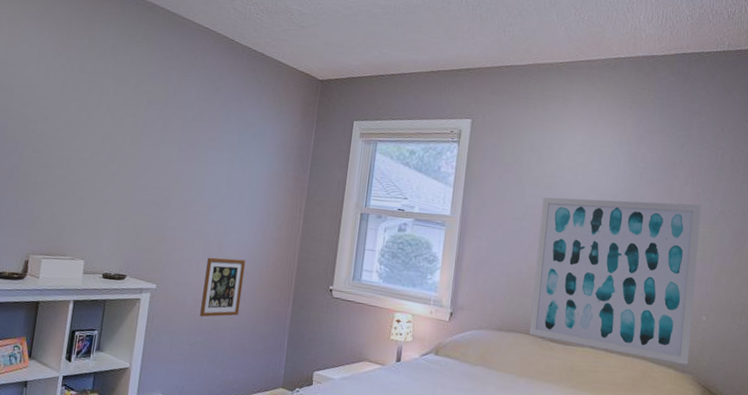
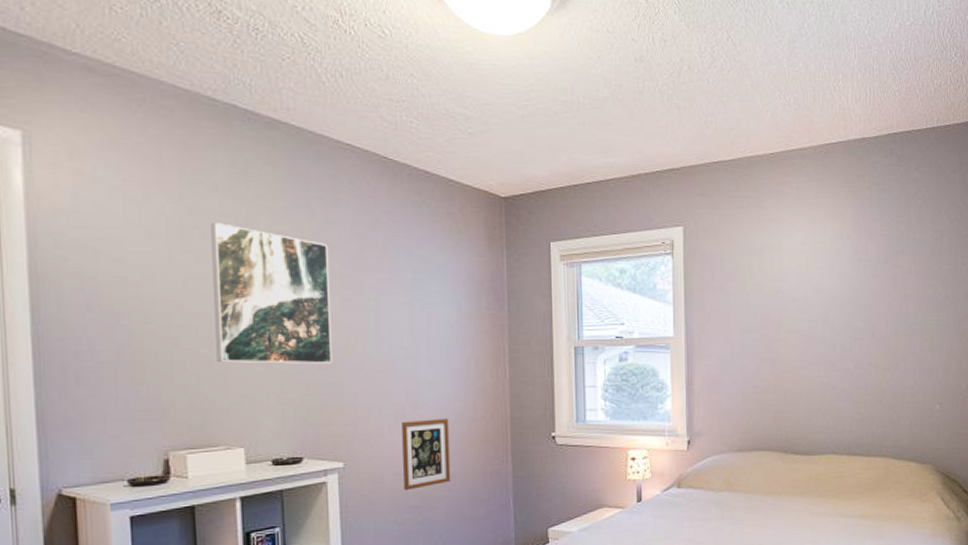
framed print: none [78,80,176,202] -> present [210,223,332,365]
wall art: present [529,197,702,365] -> none [769,293,927,456]

